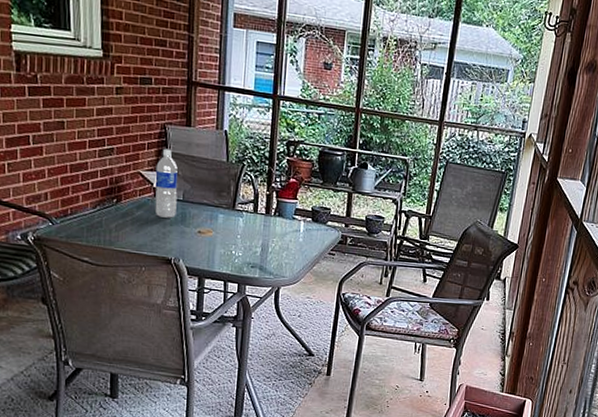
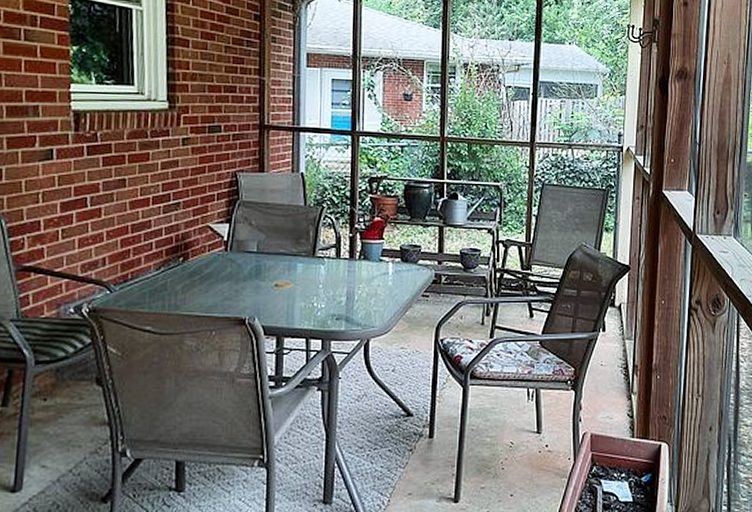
water bottle: present [155,148,178,218] -> none [226,198,252,273]

